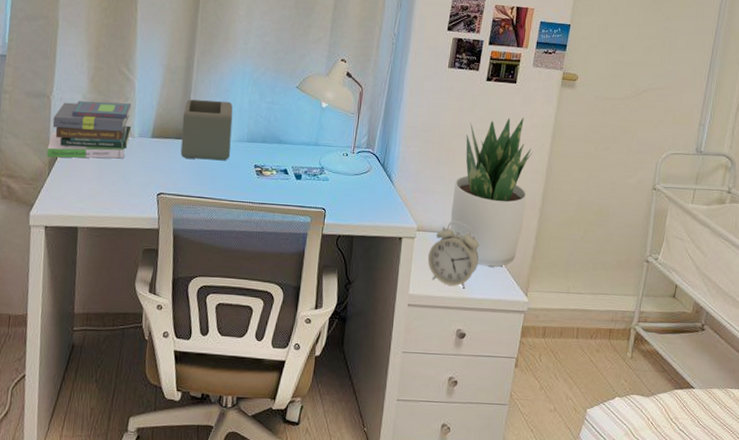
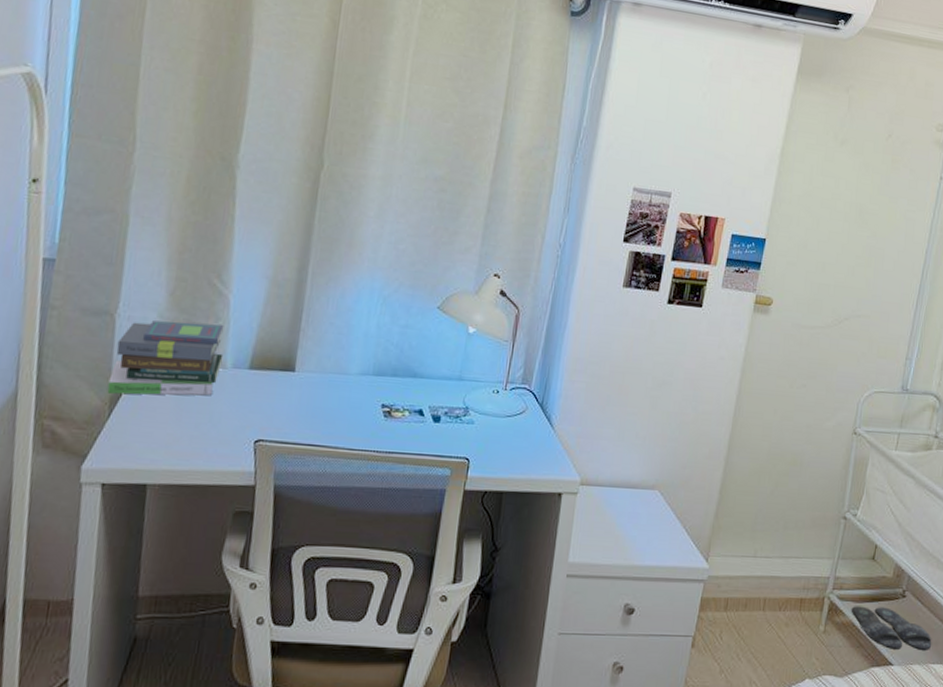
desk organizer: present [180,99,233,161] -> none [286,321,357,399]
alarm clock: present [427,222,479,289] -> none [591,474,654,555]
planter: present [450,117,532,267] -> none [620,347,718,528]
slippers: none [656,337,730,377] -> present [852,606,932,650]

